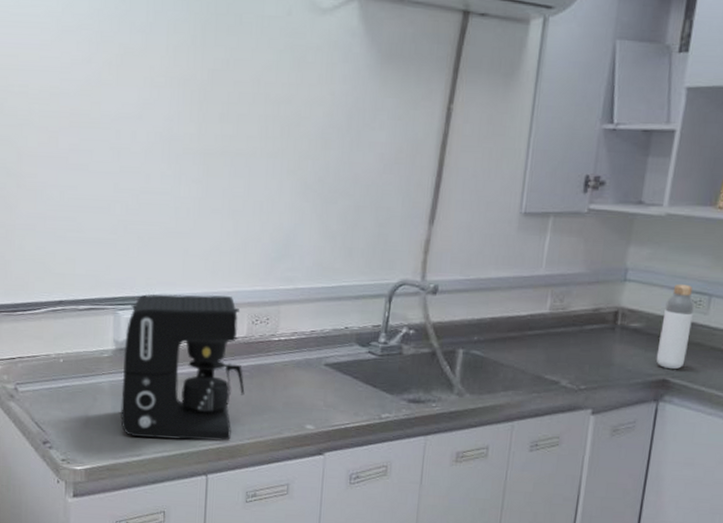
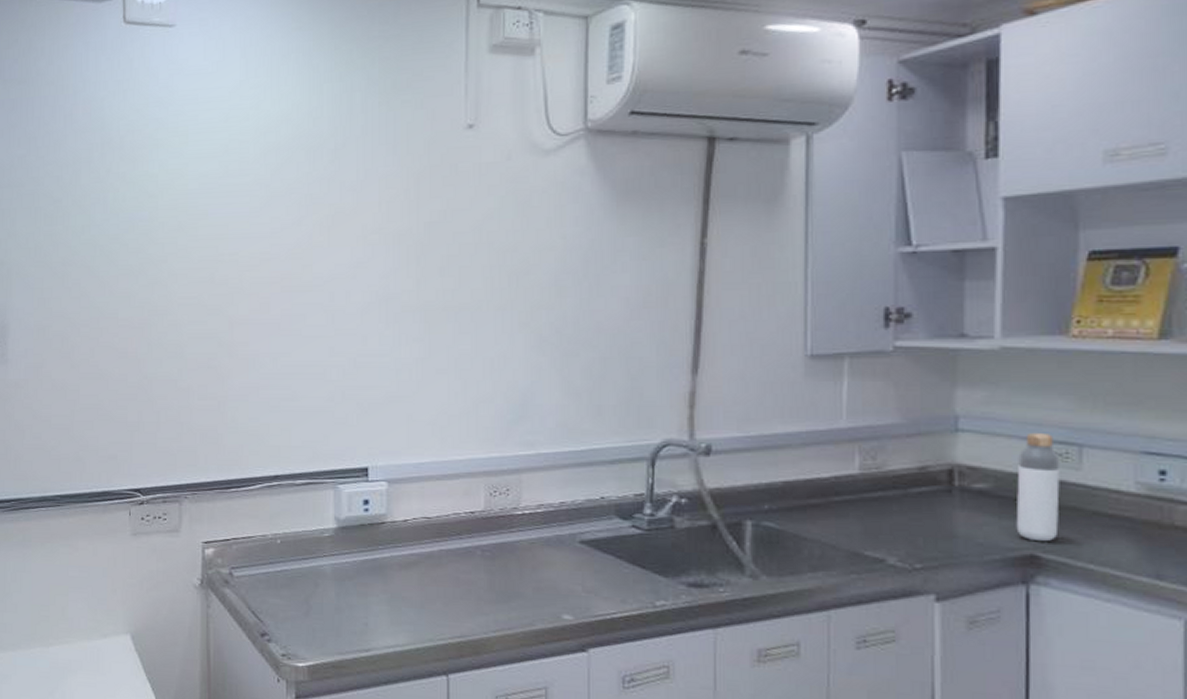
coffee maker: present [120,294,245,442] -> none [345,464,487,635]

